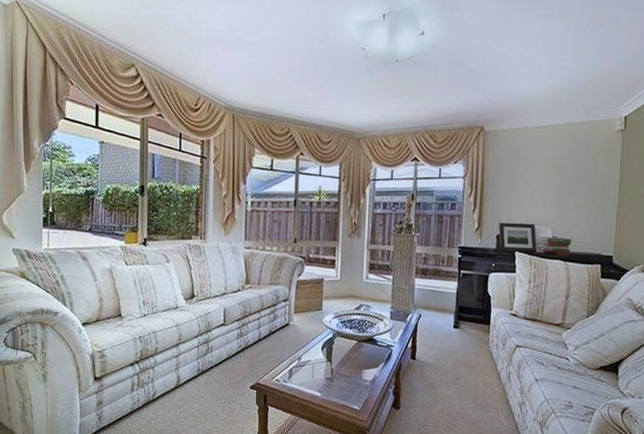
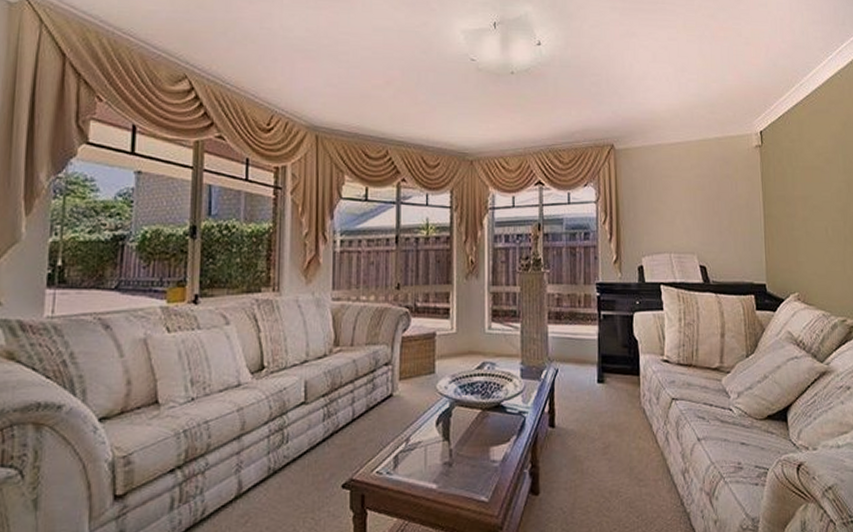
picture frame: present [498,222,538,252] -> none [639,251,685,286]
books: present [536,236,572,256] -> none [683,265,721,287]

